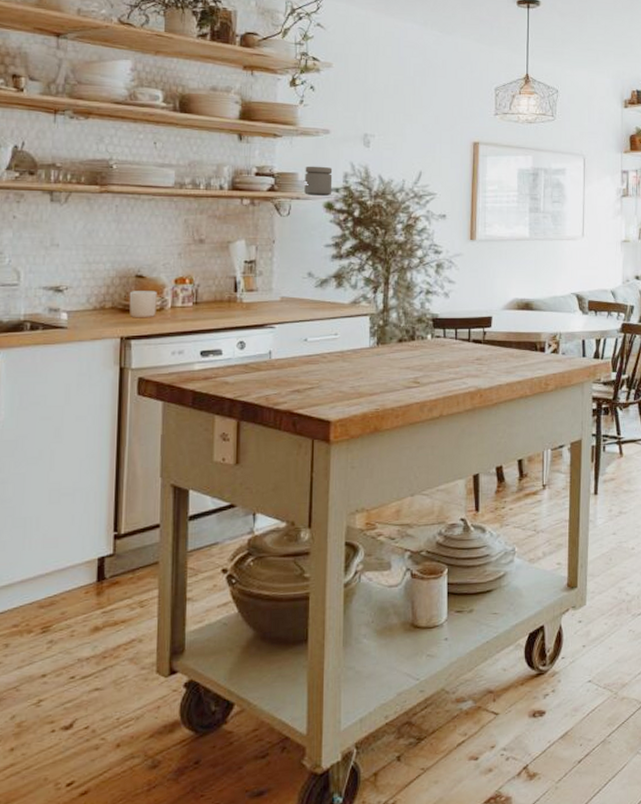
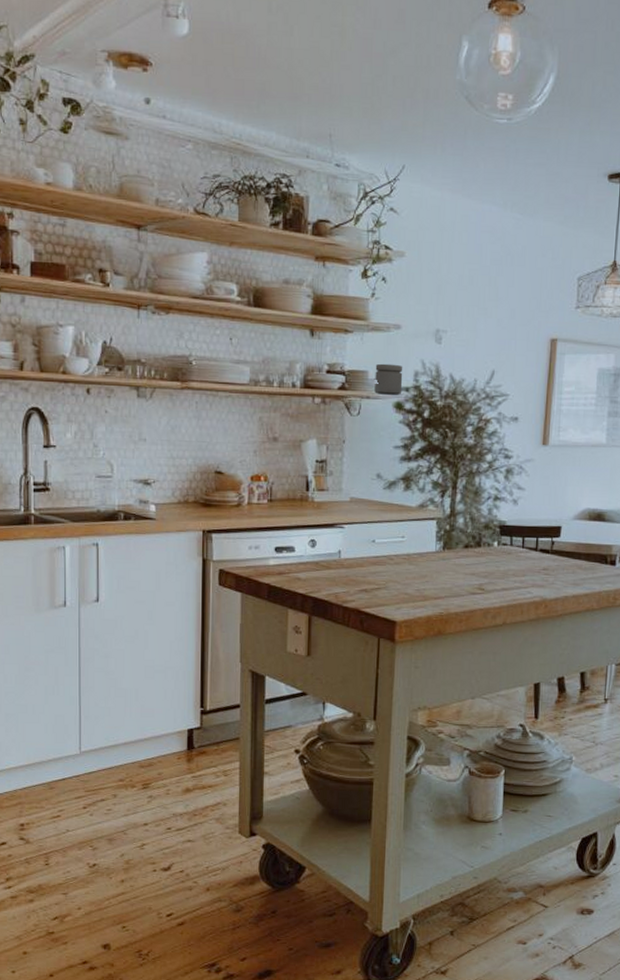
mug: present [129,291,157,318] -> none [209,486,235,514]

